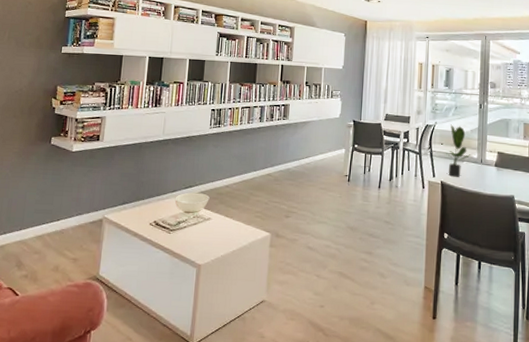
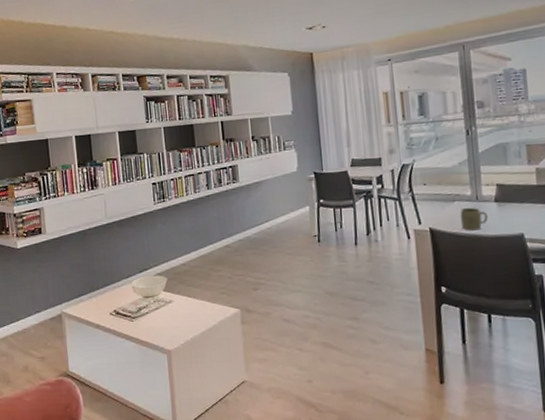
potted plant: present [446,124,473,177] -> none [432,160,465,221]
mug: none [466,168,488,188] -> present [460,207,488,231]

